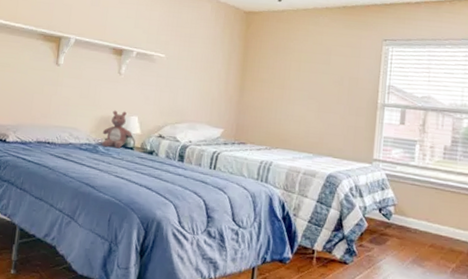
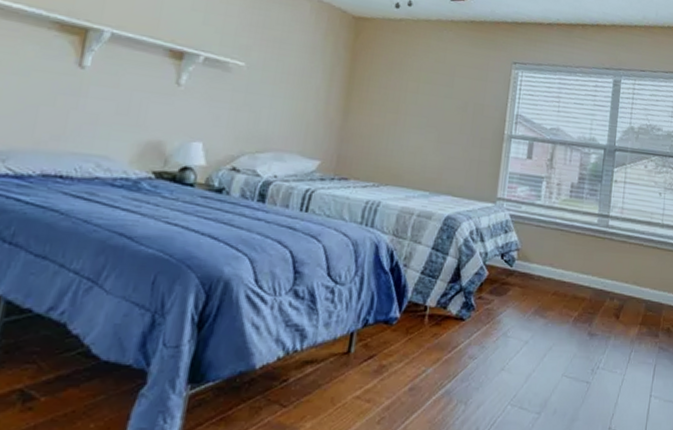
stuffed animal: present [102,110,133,149] -> none [146,133,194,185]

